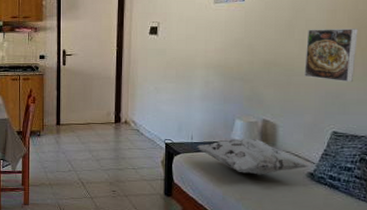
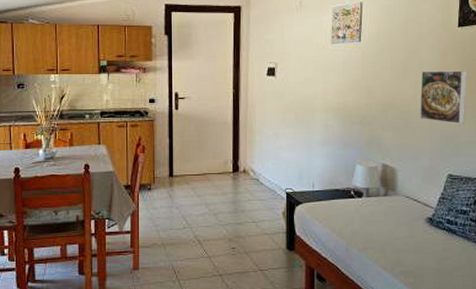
decorative pillow: present [196,139,311,175] -> none [318,185,429,223]

